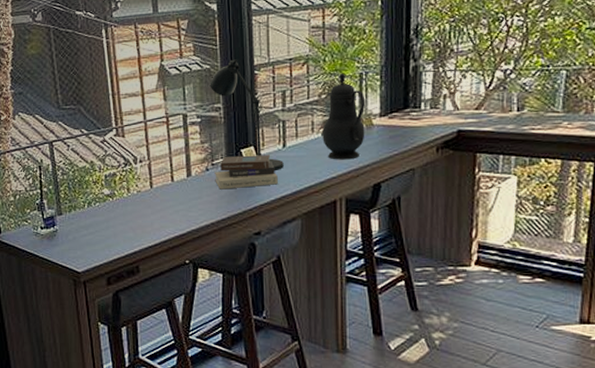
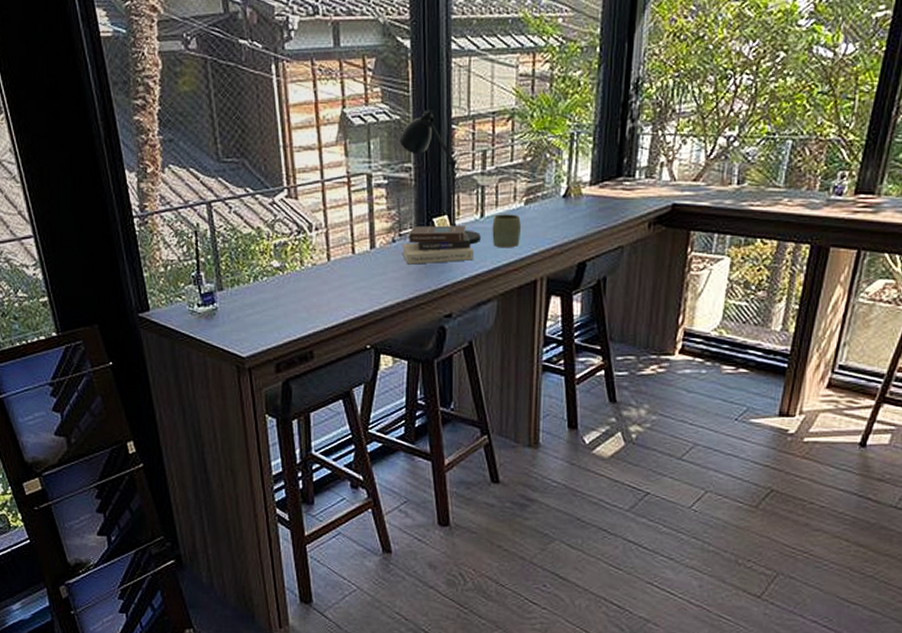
mug: none [293,143,319,173] -> present [492,214,521,248]
coffeepot: present [322,73,366,160] -> none [525,132,575,234]

